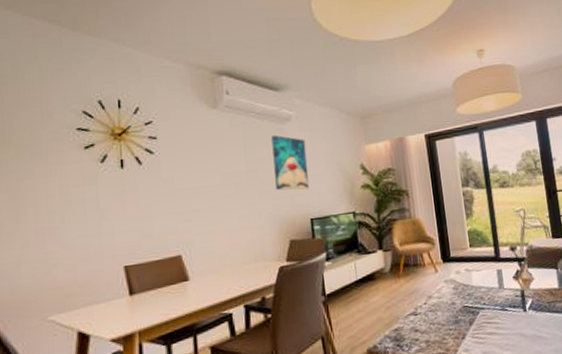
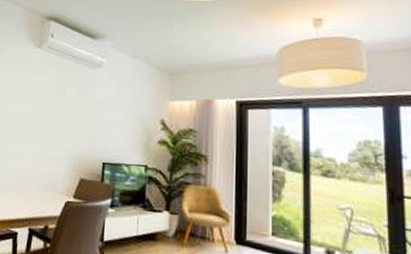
wall art: present [271,135,309,191] -> none [76,78,112,133]

